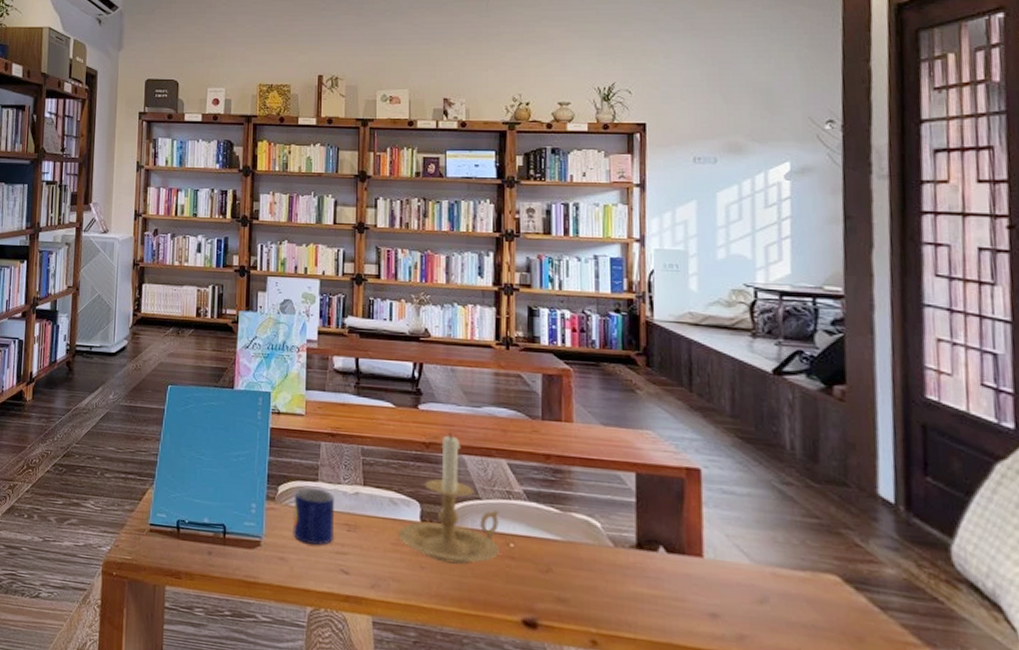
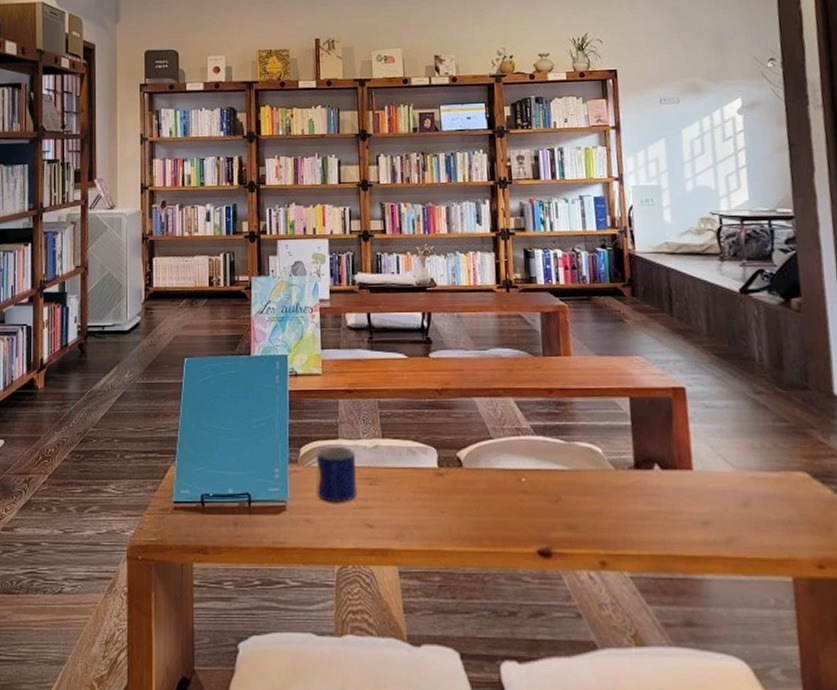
candle holder: present [399,432,500,565] -> none [418,377,512,504]

